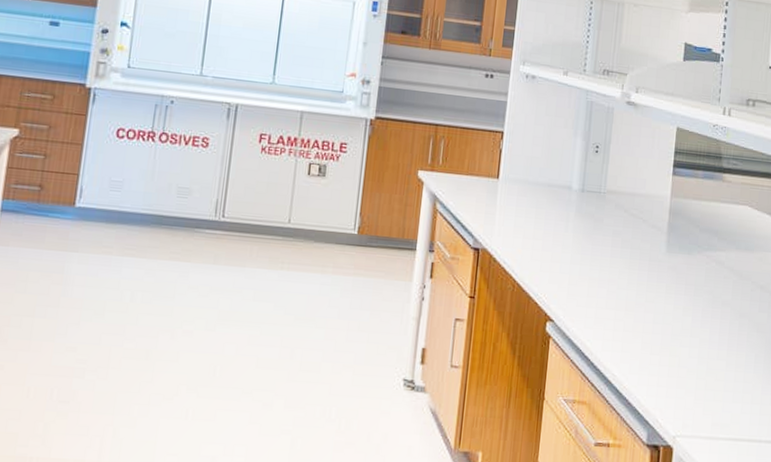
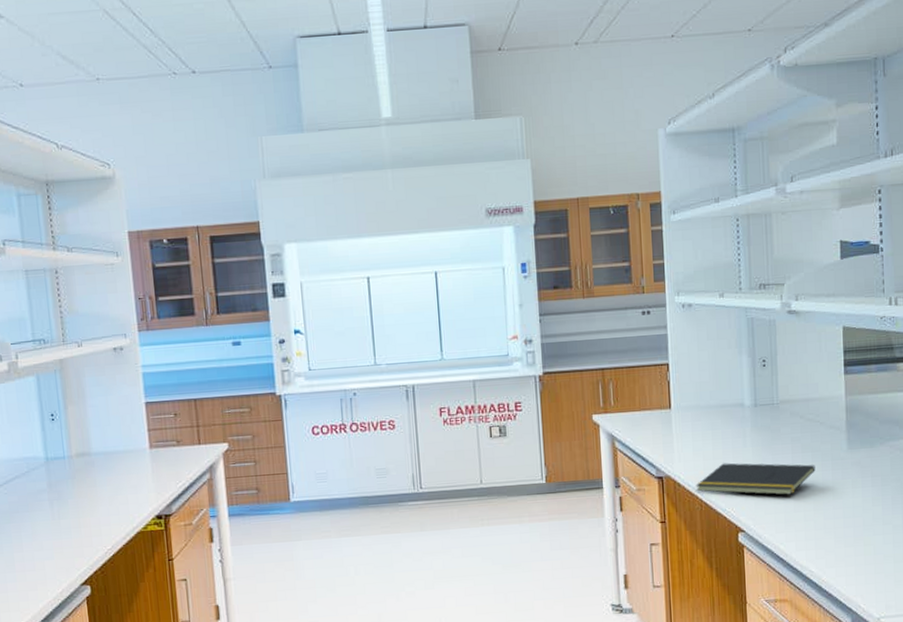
notepad: none [510,245,633,290] -> present [696,463,816,495]

